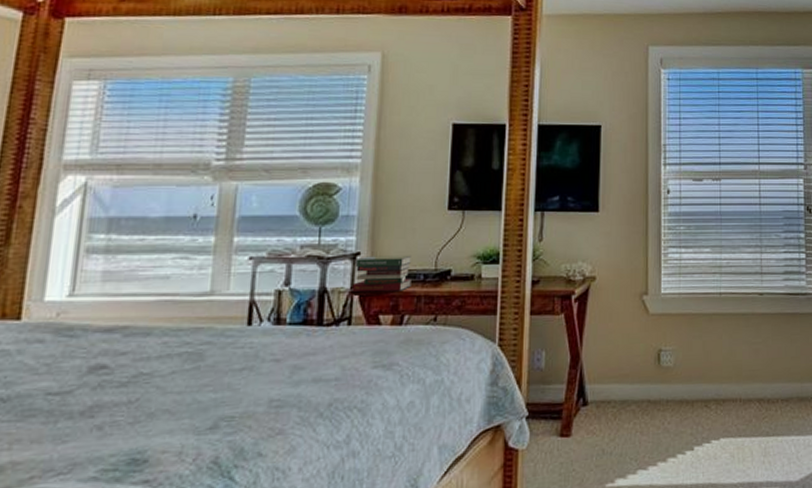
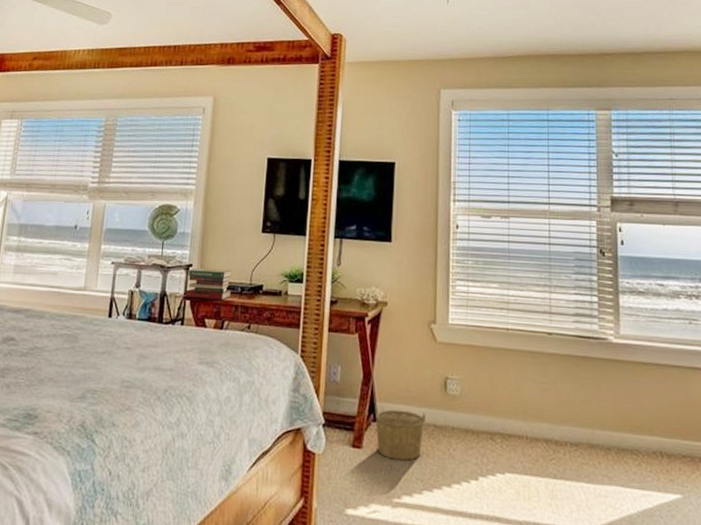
basket: none [585,389,638,443] -> present [375,409,425,461]

